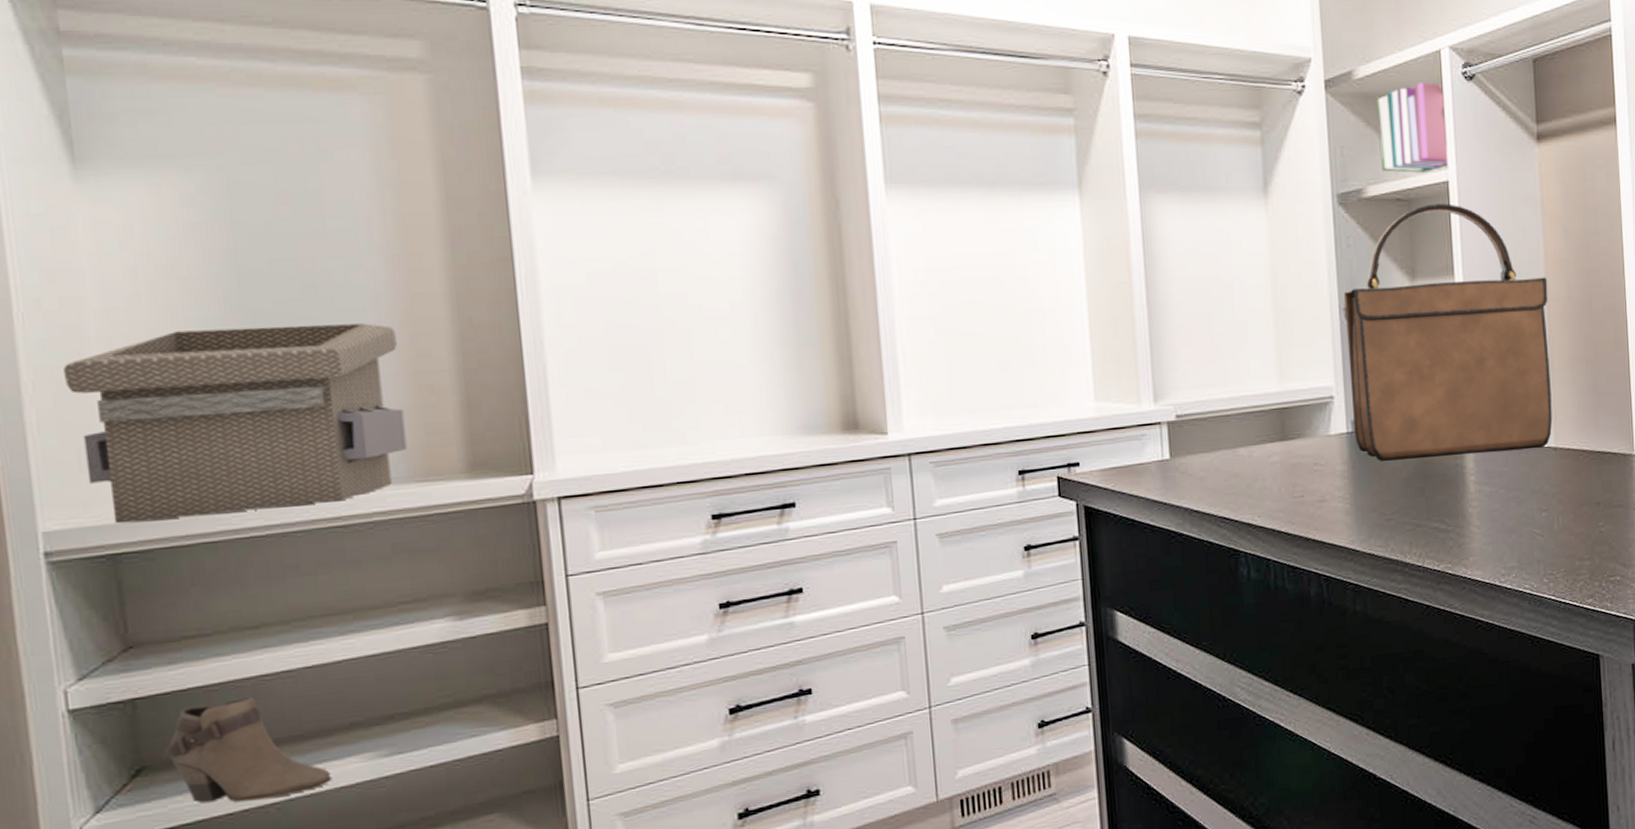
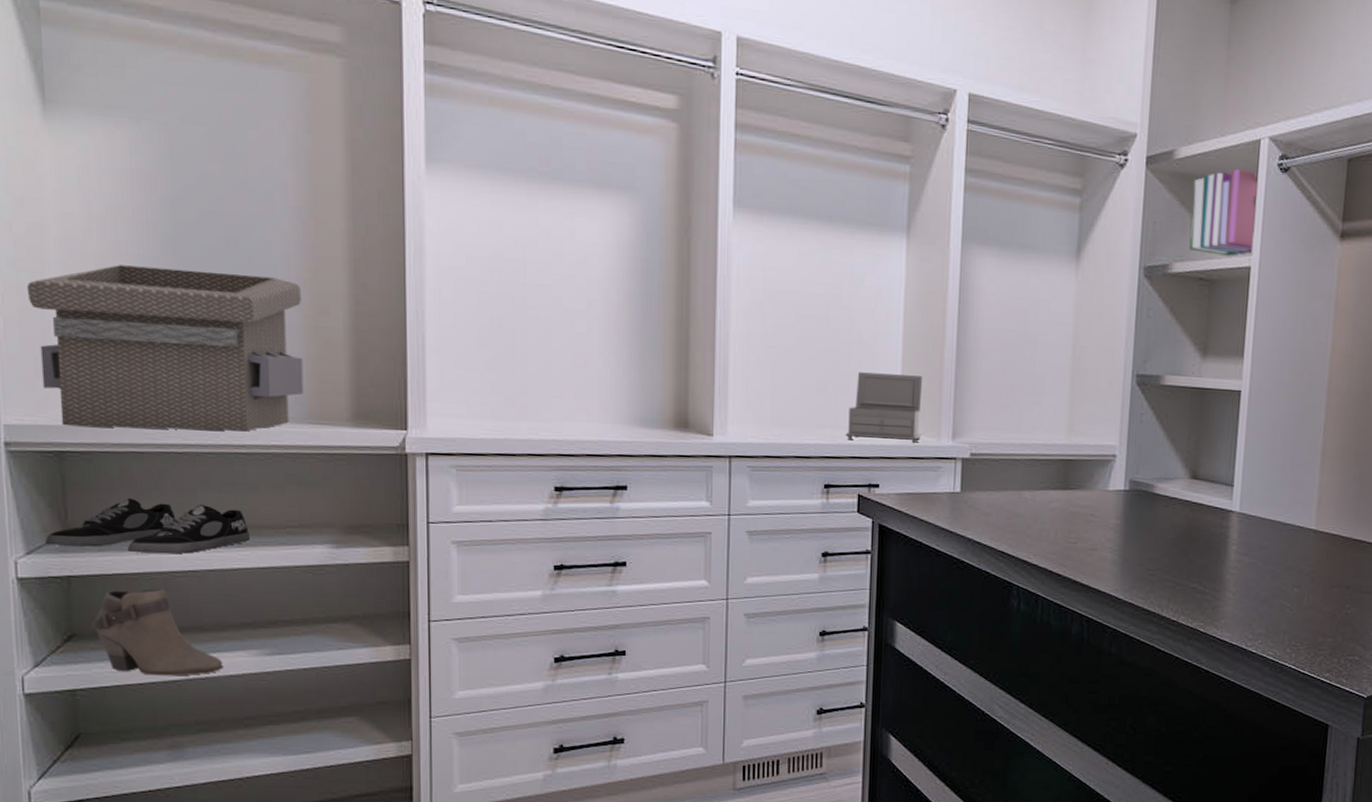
shoe: none [101,591,356,666] -> present [45,497,251,554]
jewelry box: none [1036,339,1119,419] -> present [845,372,923,444]
handbag: present [1344,203,1553,461] -> none [1131,287,1331,529]

